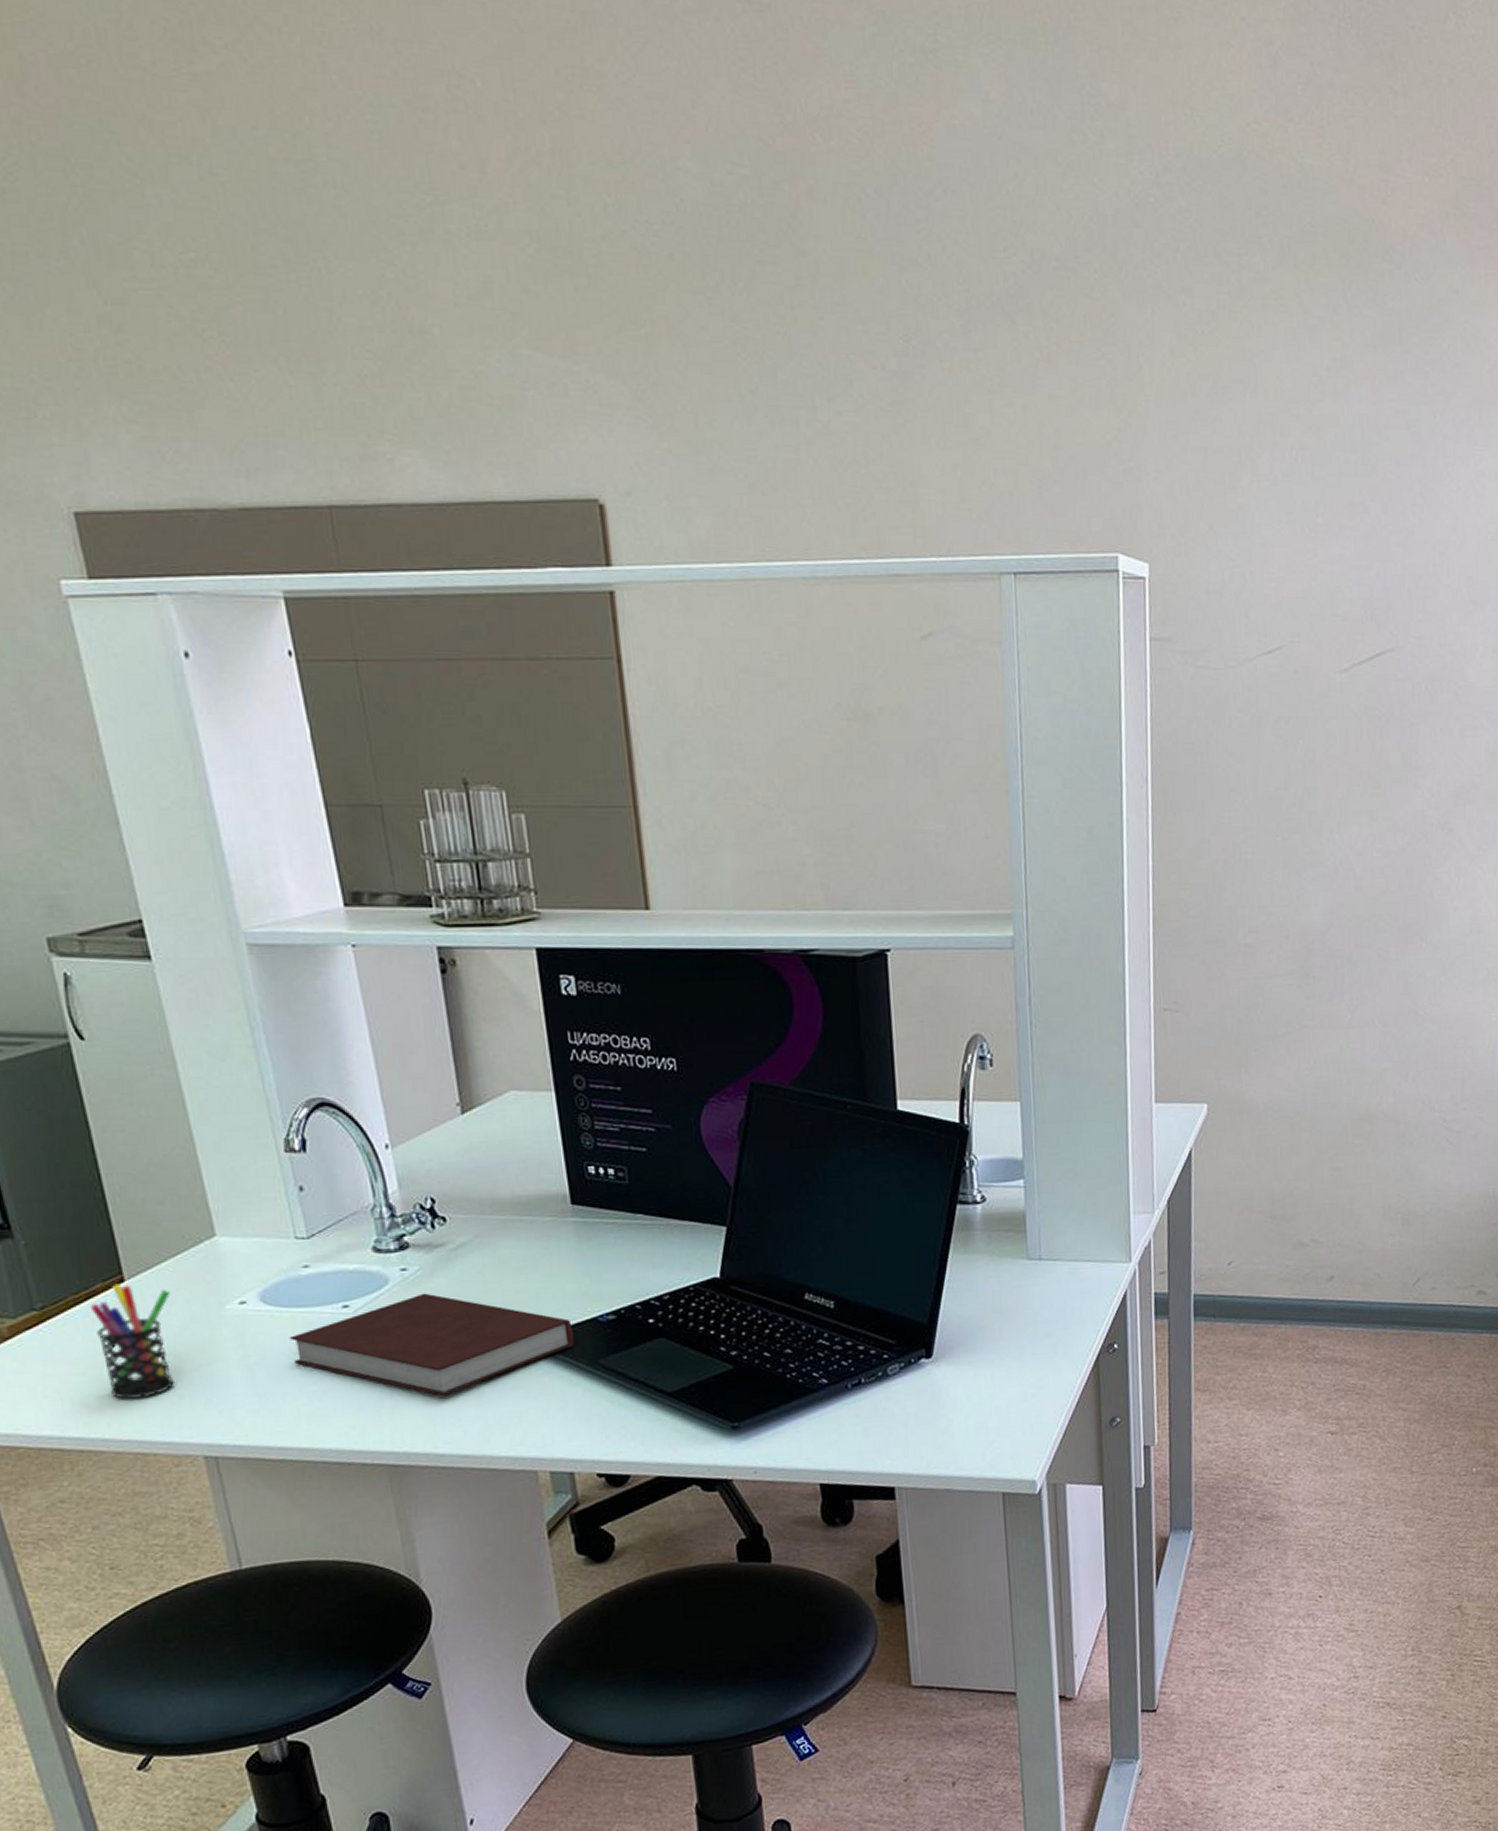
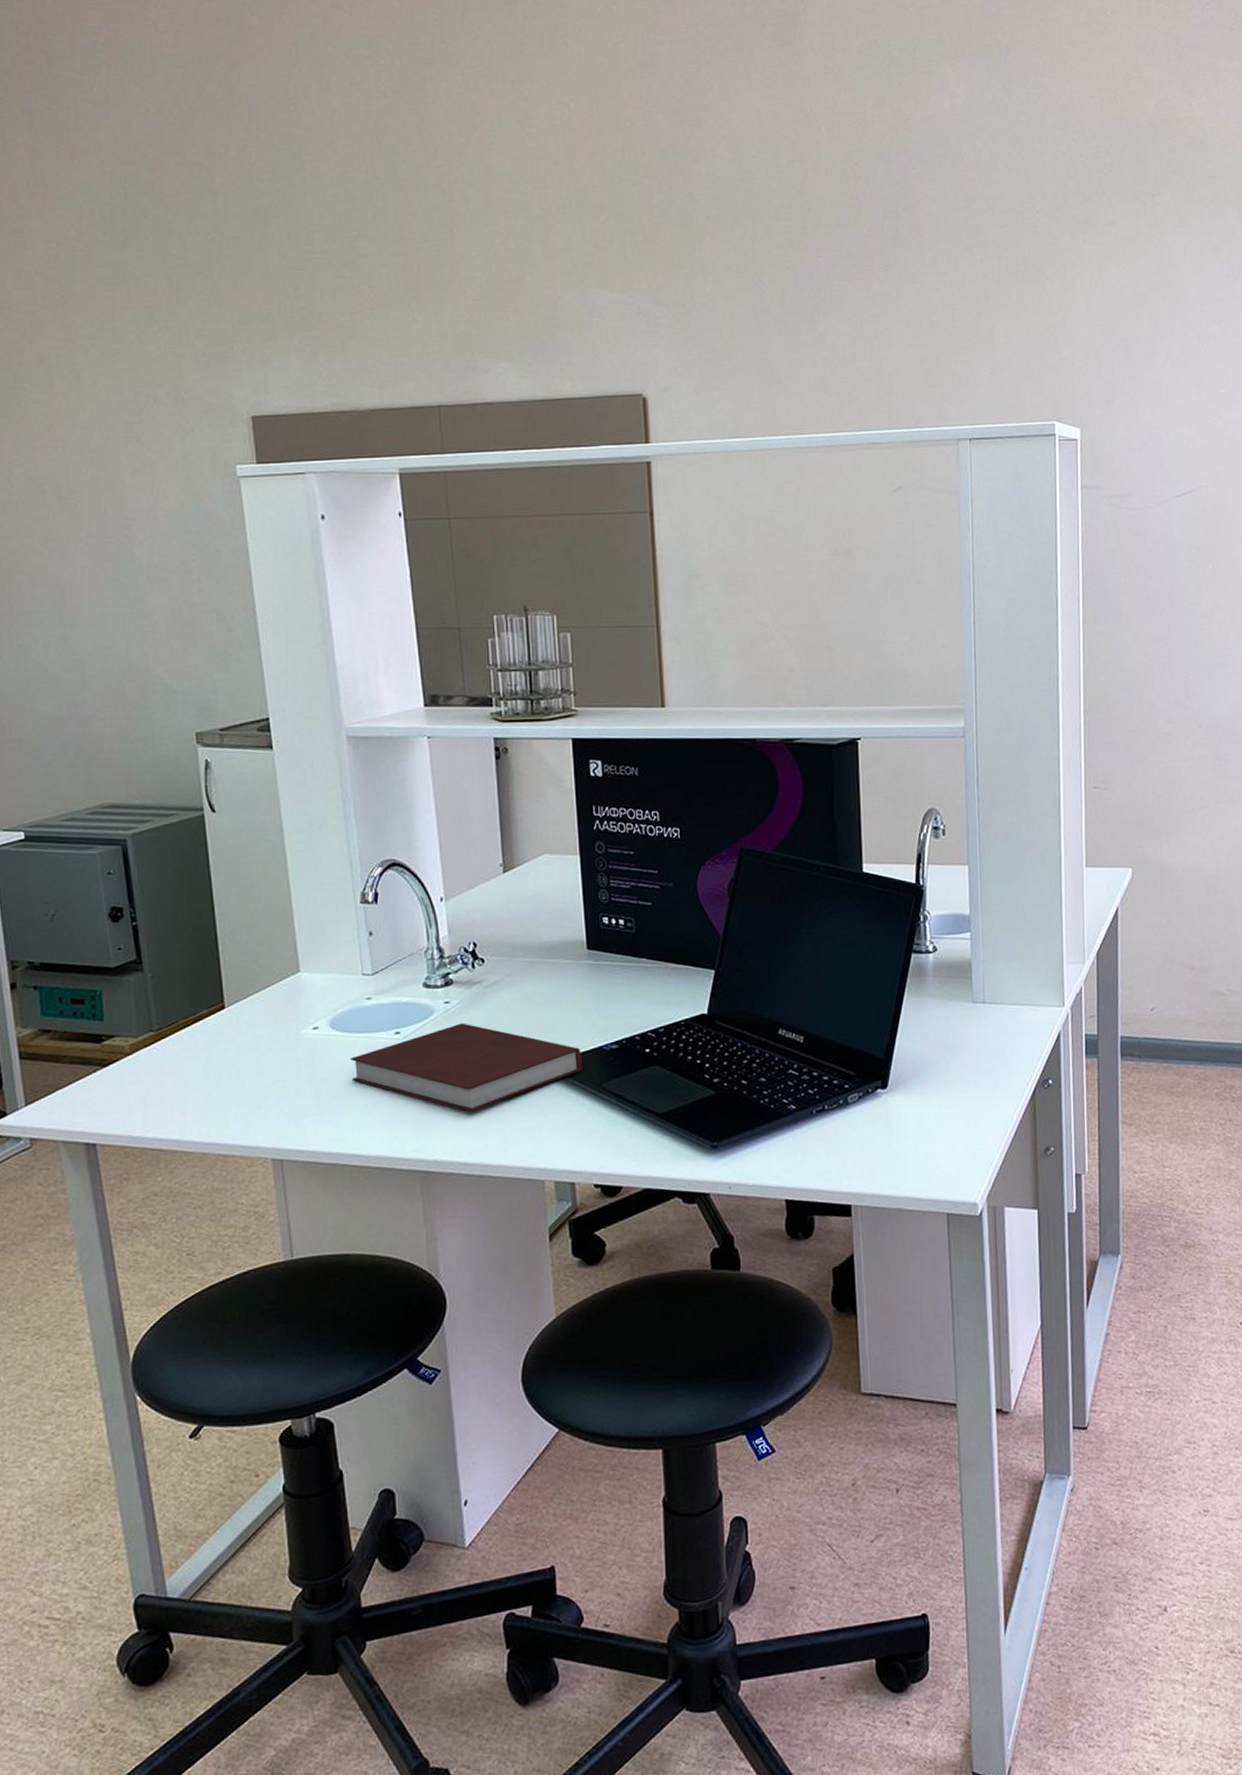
pen holder: present [90,1283,174,1400] -> none [195,1010,259,1109]

